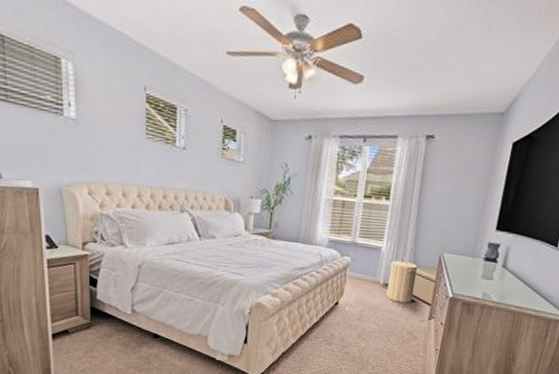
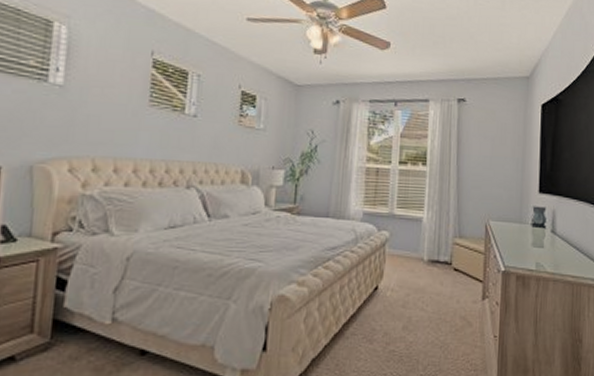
laundry hamper: present [386,258,418,303] -> none [432,229,464,282]

